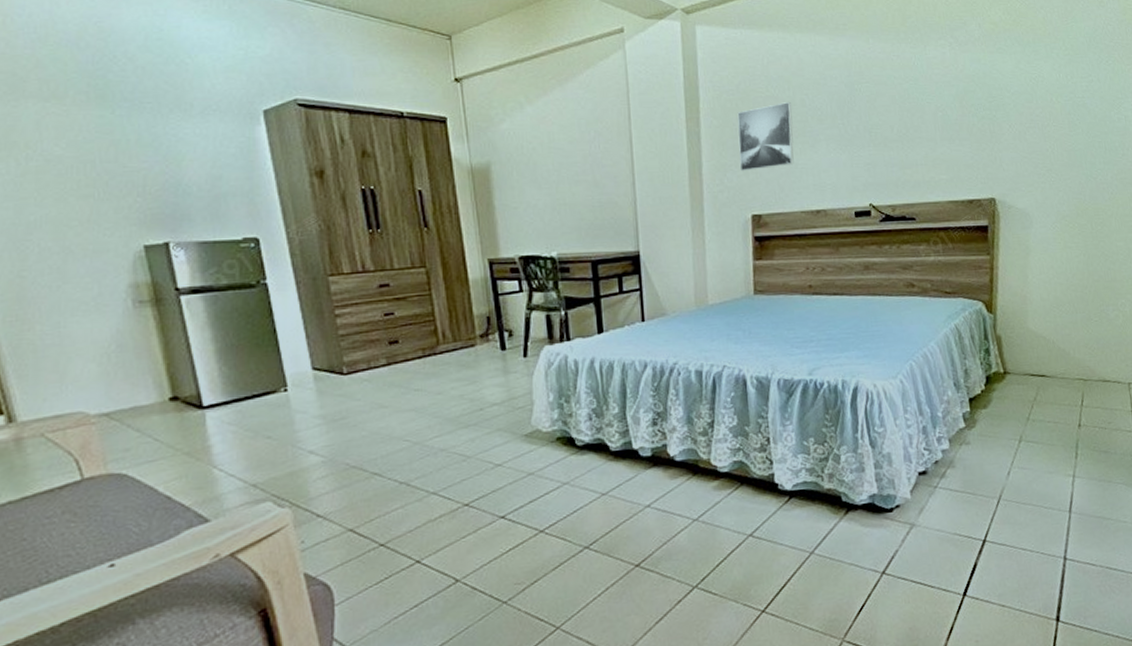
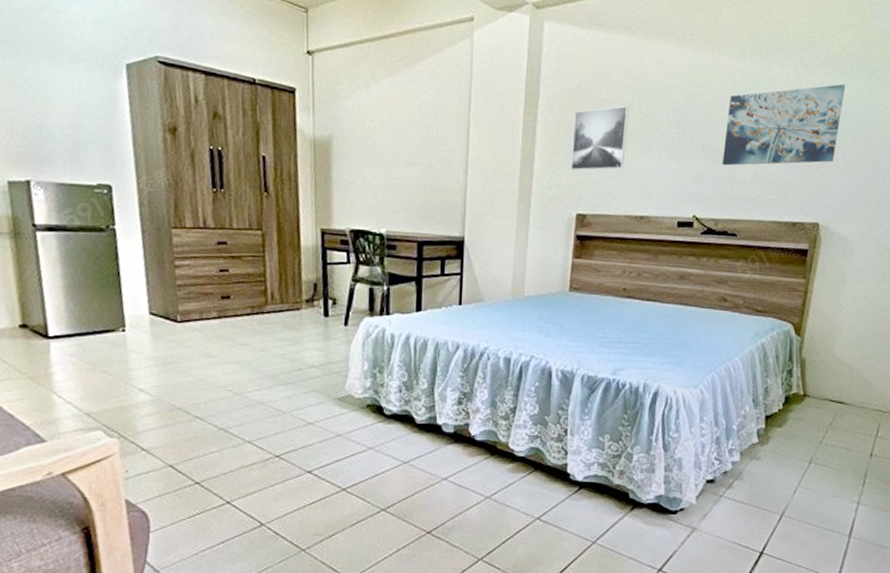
wall art: none [890,59,1003,151] -> present [722,84,846,166]

